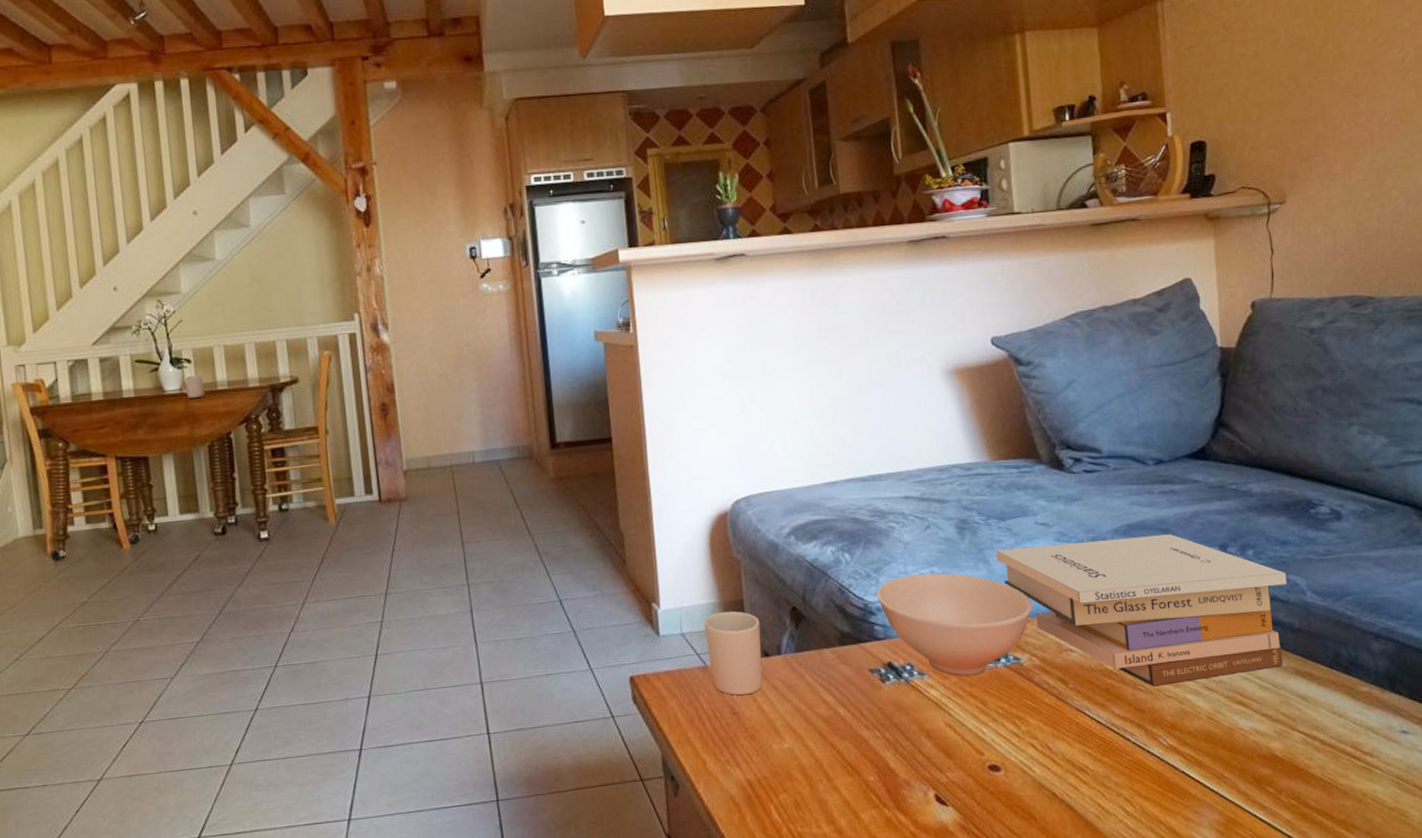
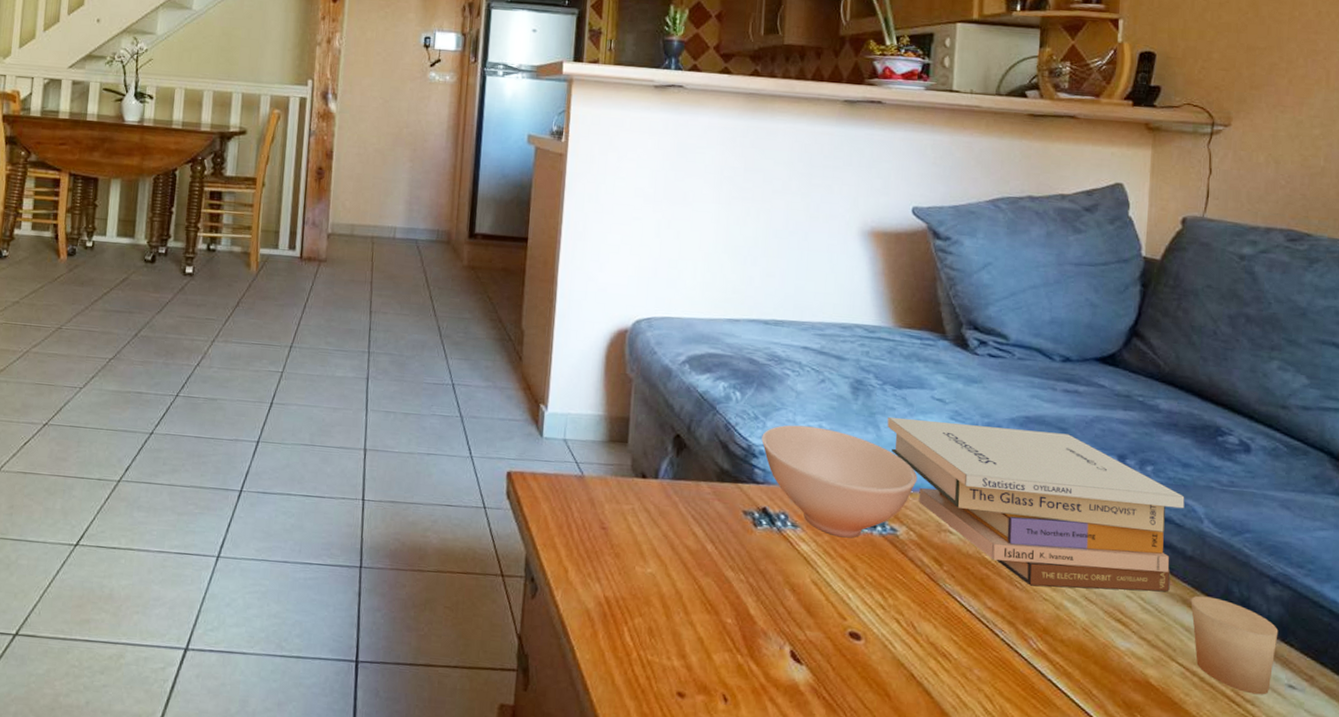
cup: present [181,375,206,400] -> none [140,111,161,133]
mug: present [704,611,763,696] -> none [587,425,642,513]
candle: none [1303,663,1387,747] -> present [1191,595,1279,695]

